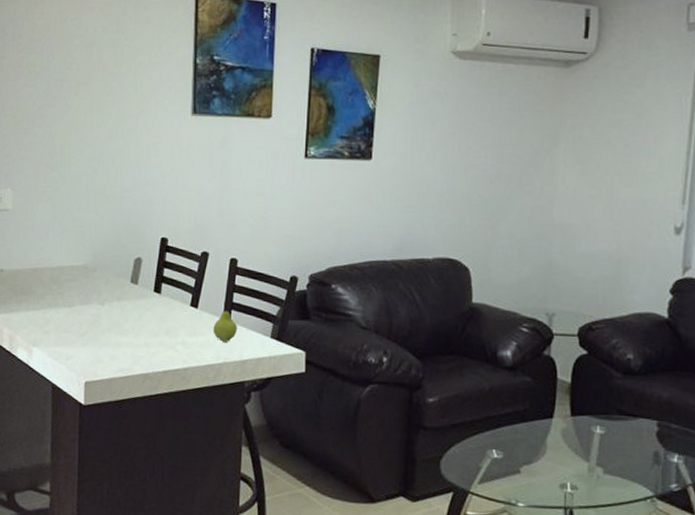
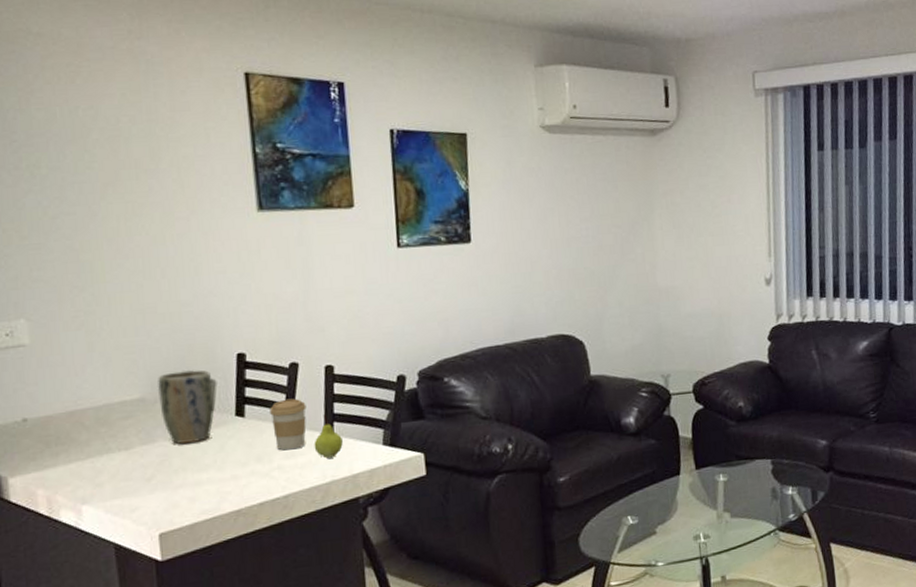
plant pot: none [97,246,140,309] -> present [157,369,215,444]
coffee cup: none [181,283,211,329] -> present [270,398,307,451]

